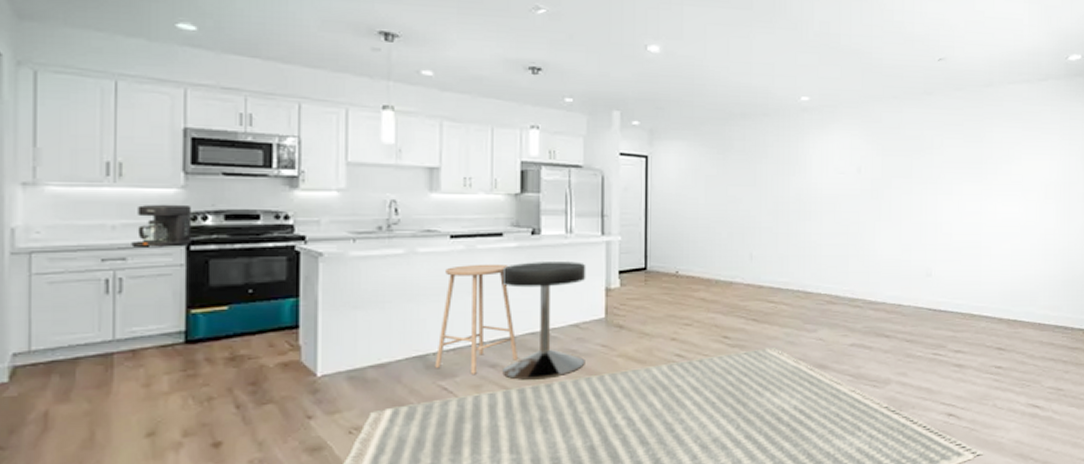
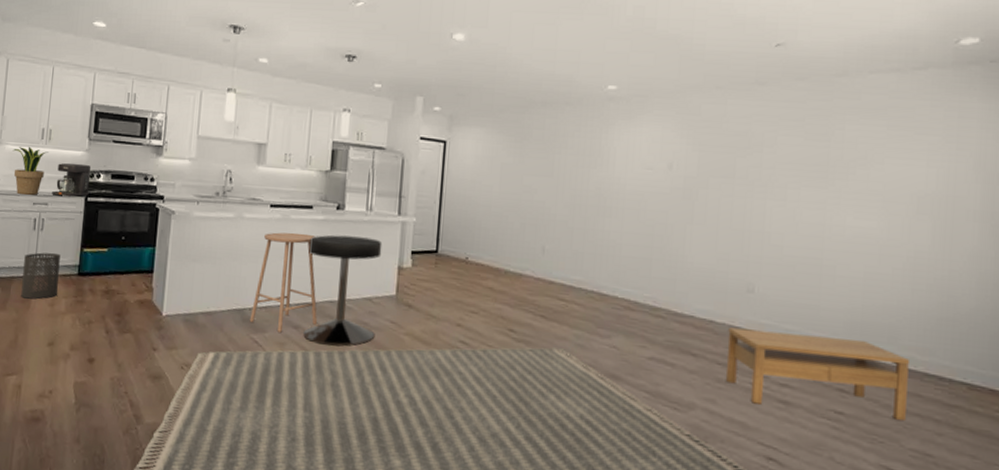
potted plant: none [57,186,120,249] -> present [12,146,49,195]
trash can: none [94,319,154,383] -> present [21,252,61,300]
coffee table: none [913,306,1046,371] -> present [726,327,911,420]

